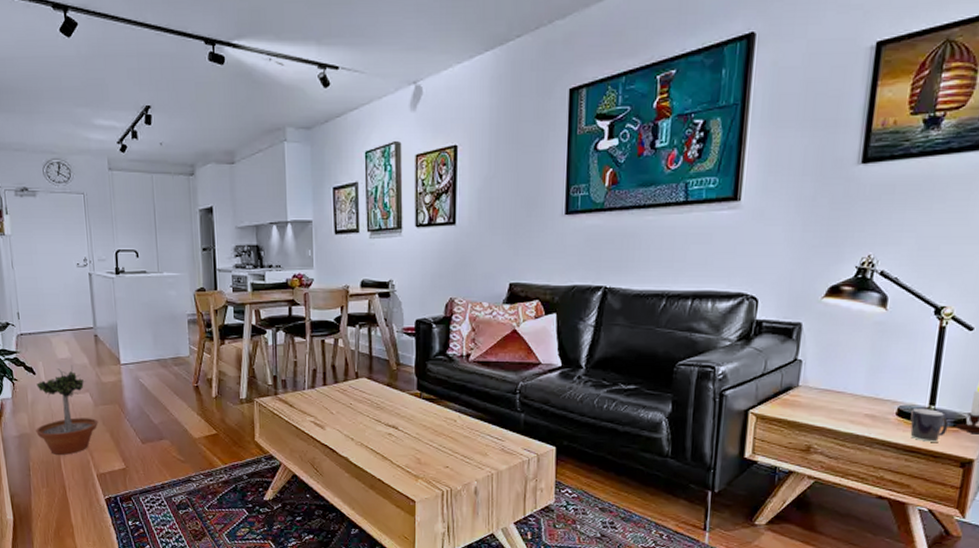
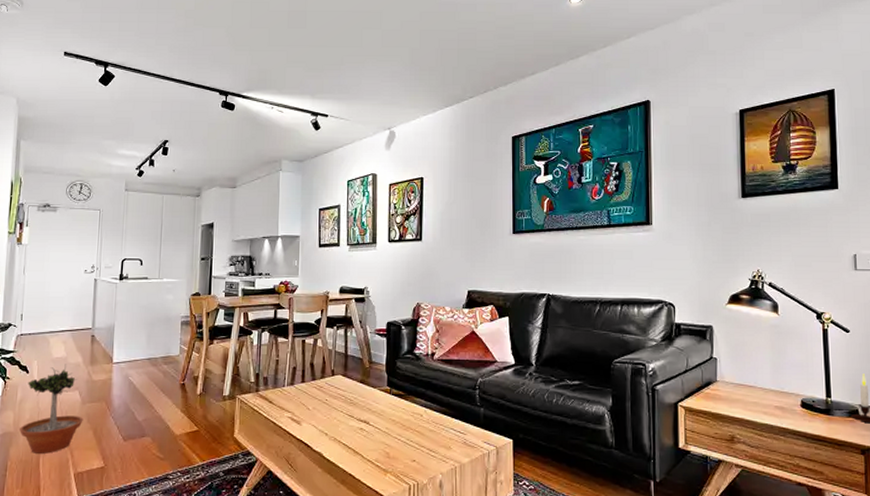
mug: present [910,407,949,443] -> none [813,400,845,432]

